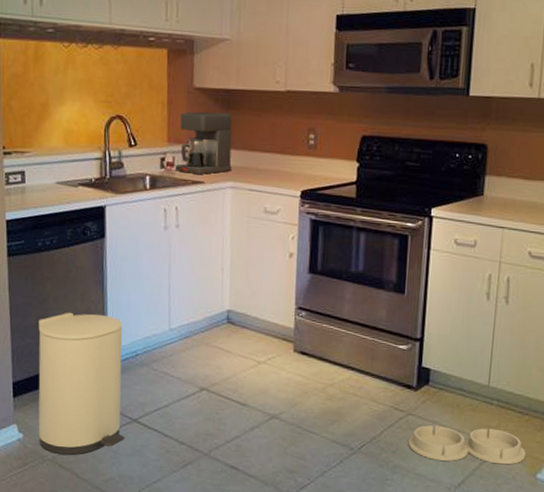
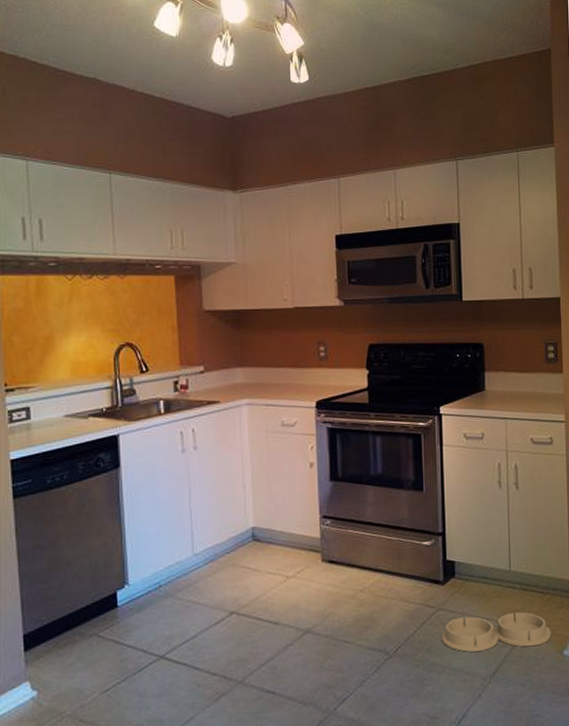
pedal bin: present [38,312,125,455] -> none [50,548,152,708]
coffee maker: present [176,111,232,175] -> none [190,332,246,395]

